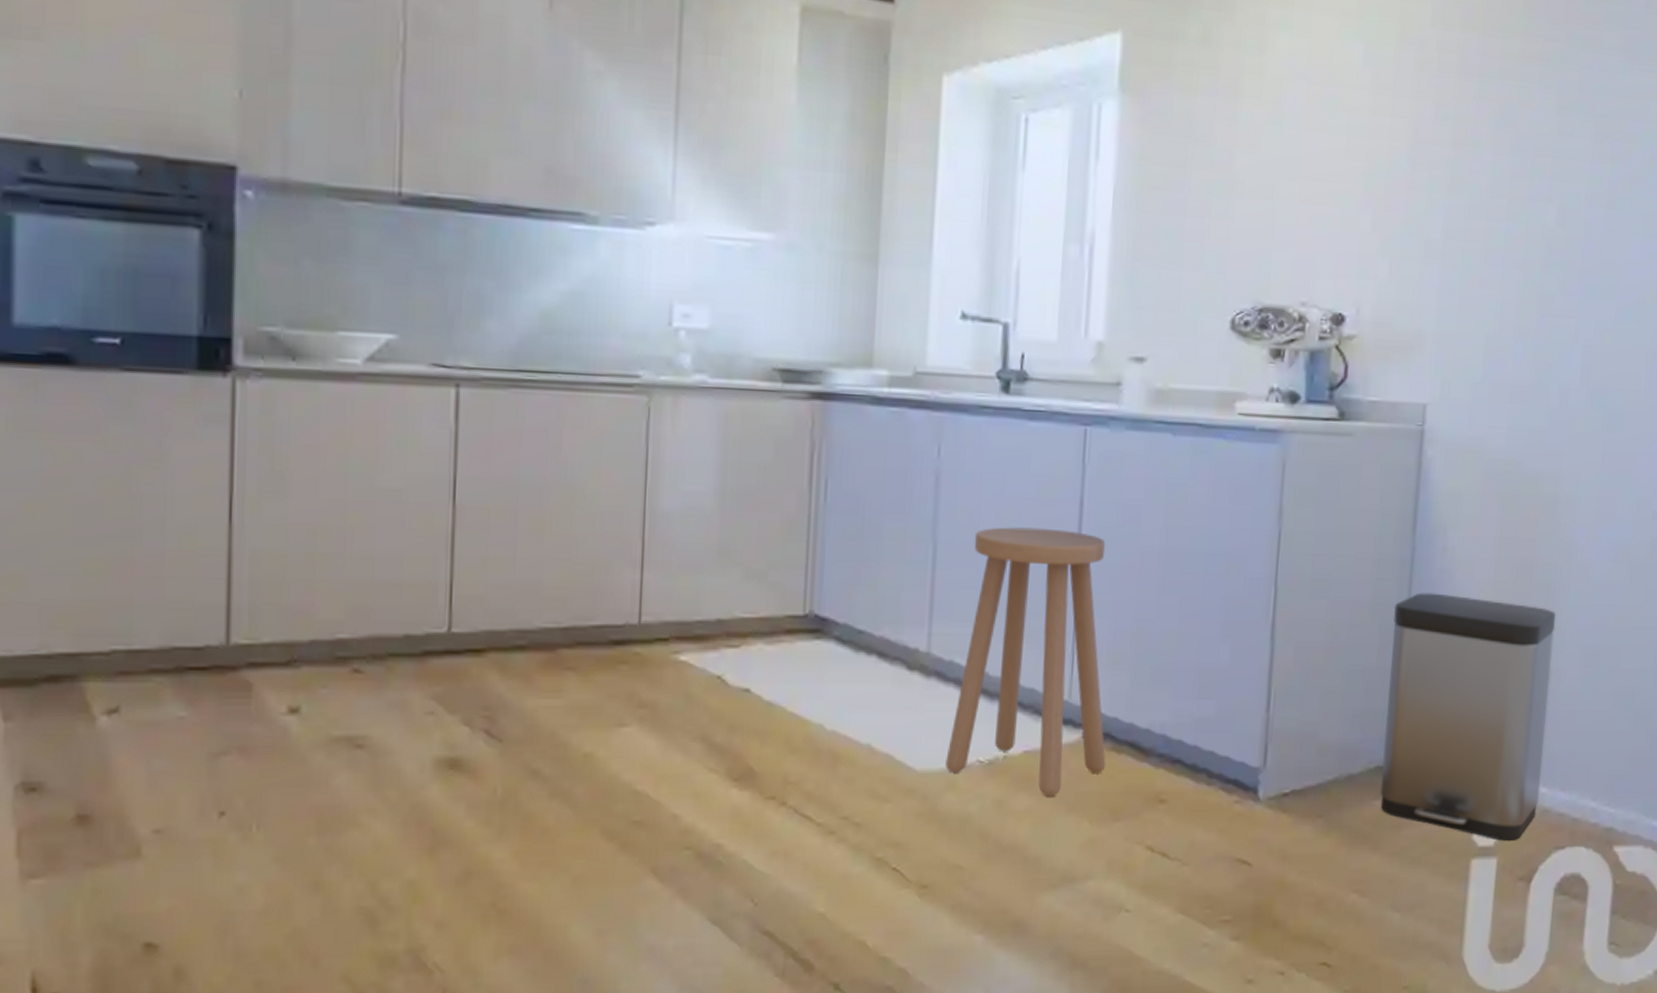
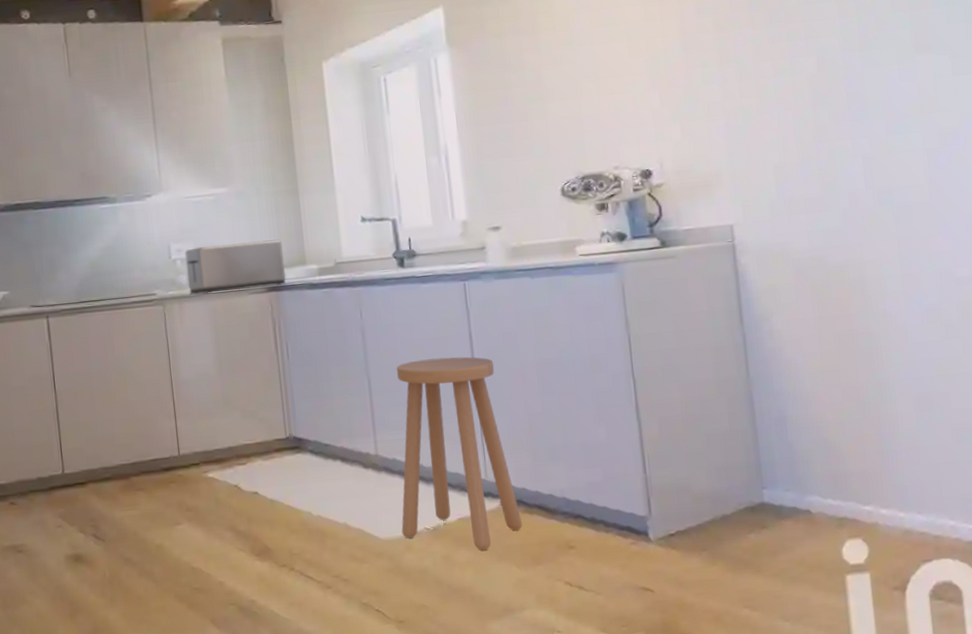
toaster: none [691,314,843,392] -> present [185,239,287,295]
pedal bin: present [1380,593,1556,841] -> none [736,367,899,558]

